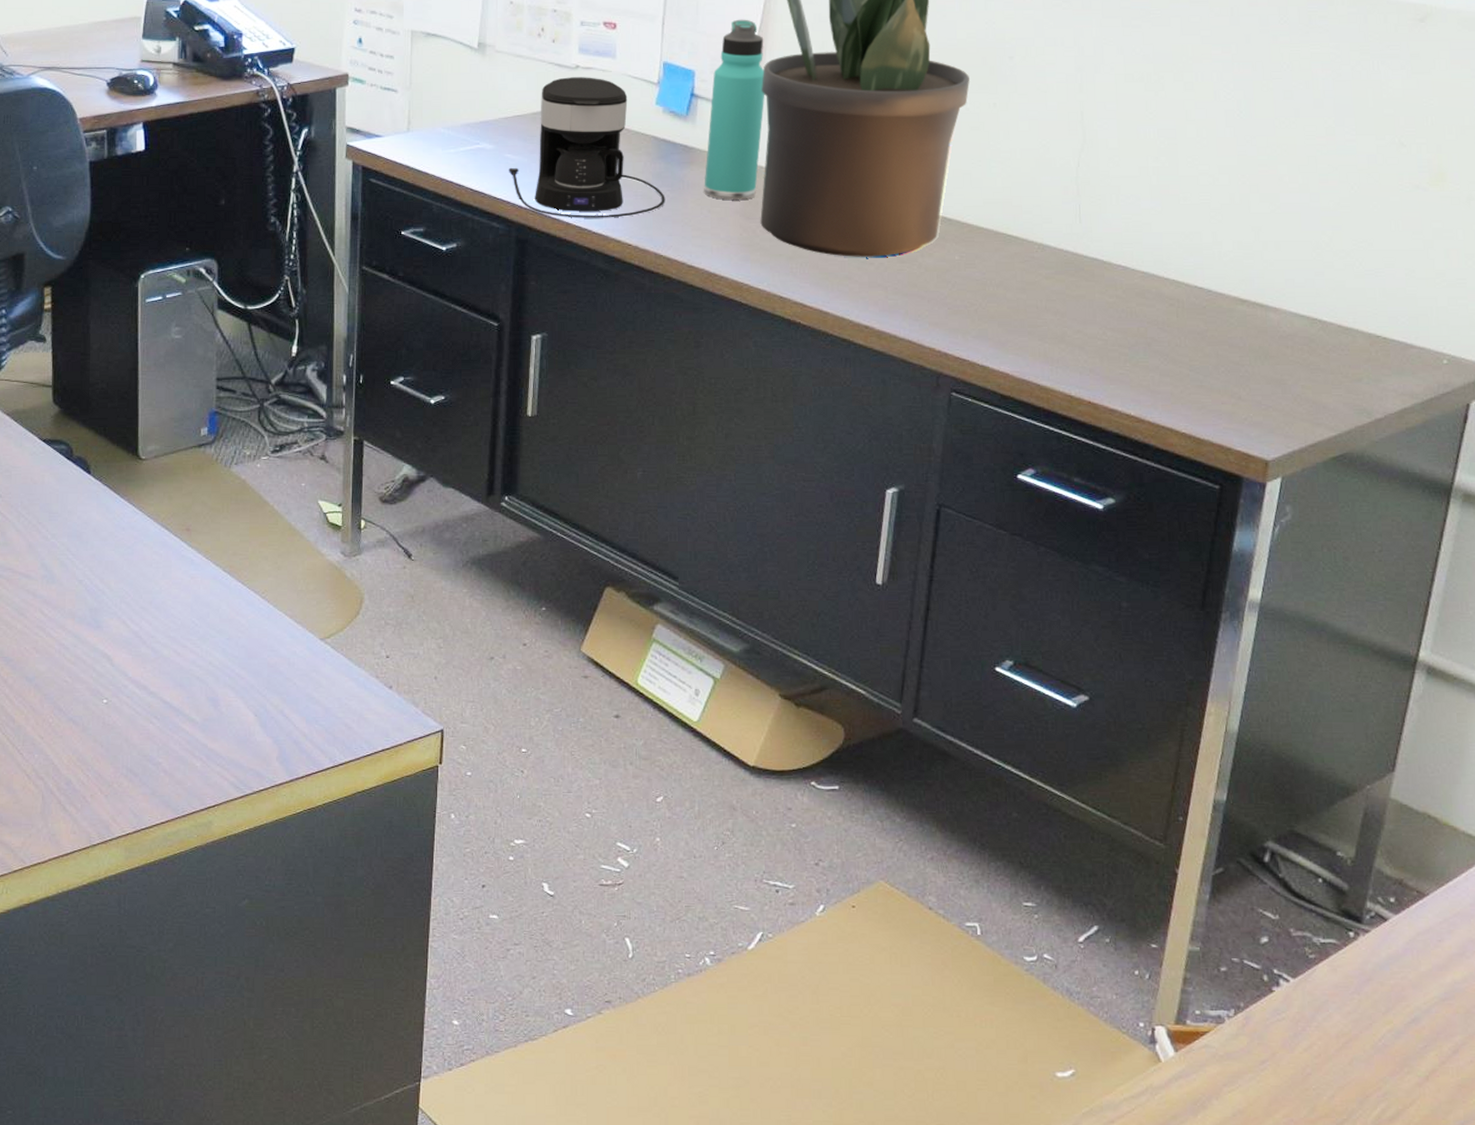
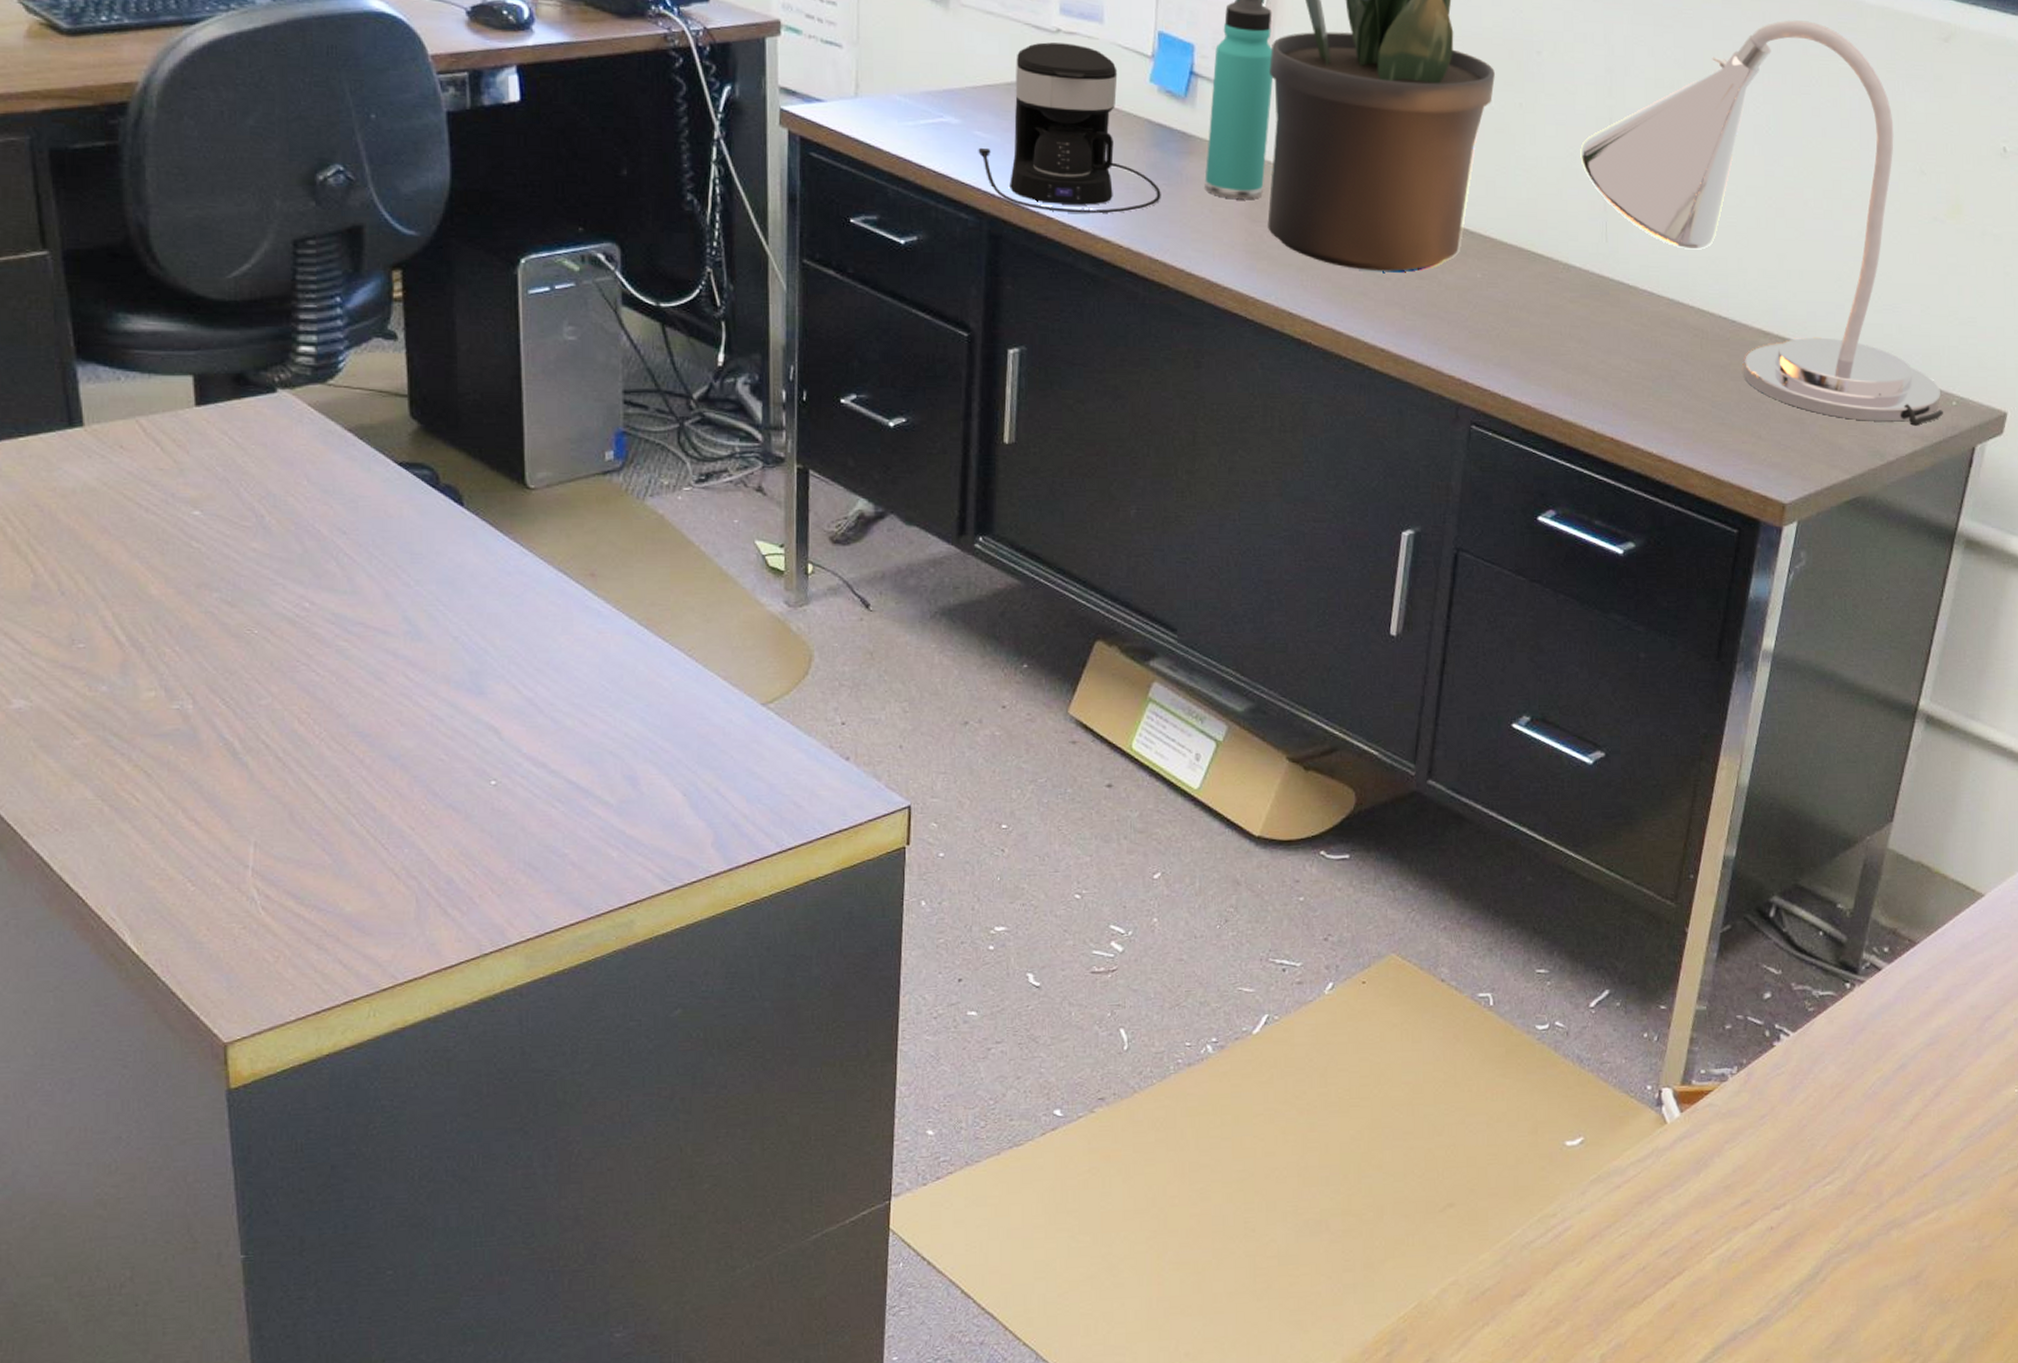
table lamp: none [1054,12,1434,384] -> present [1581,20,1943,426]

